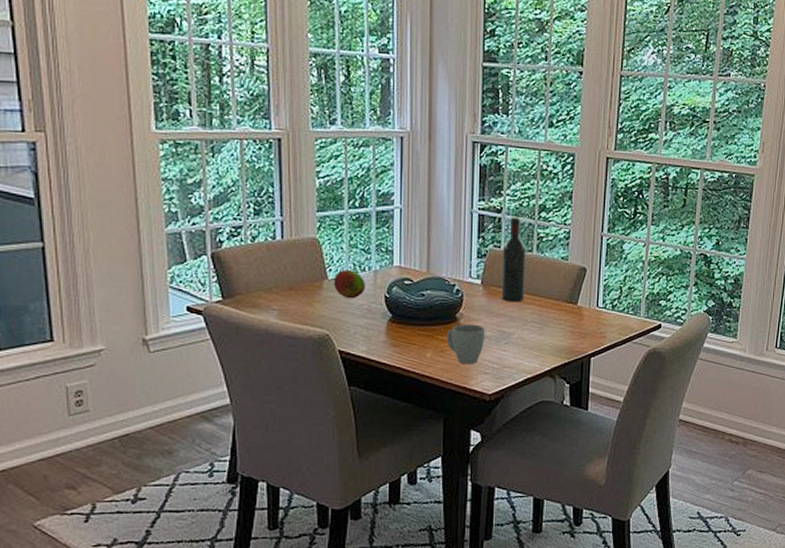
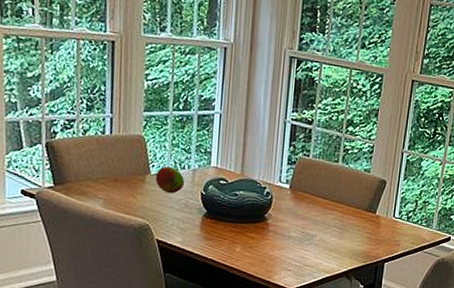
mug: present [446,324,485,365] -> none [254,223,290,261]
wine bottle: present [501,217,526,303] -> none [307,129,333,208]

